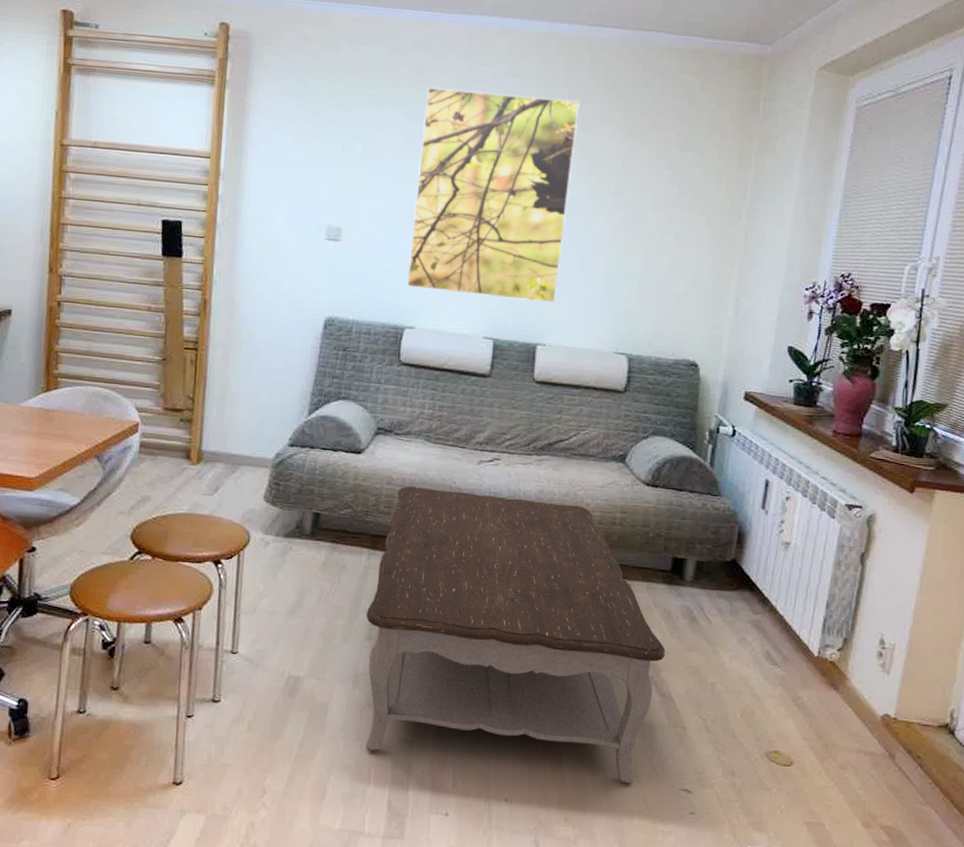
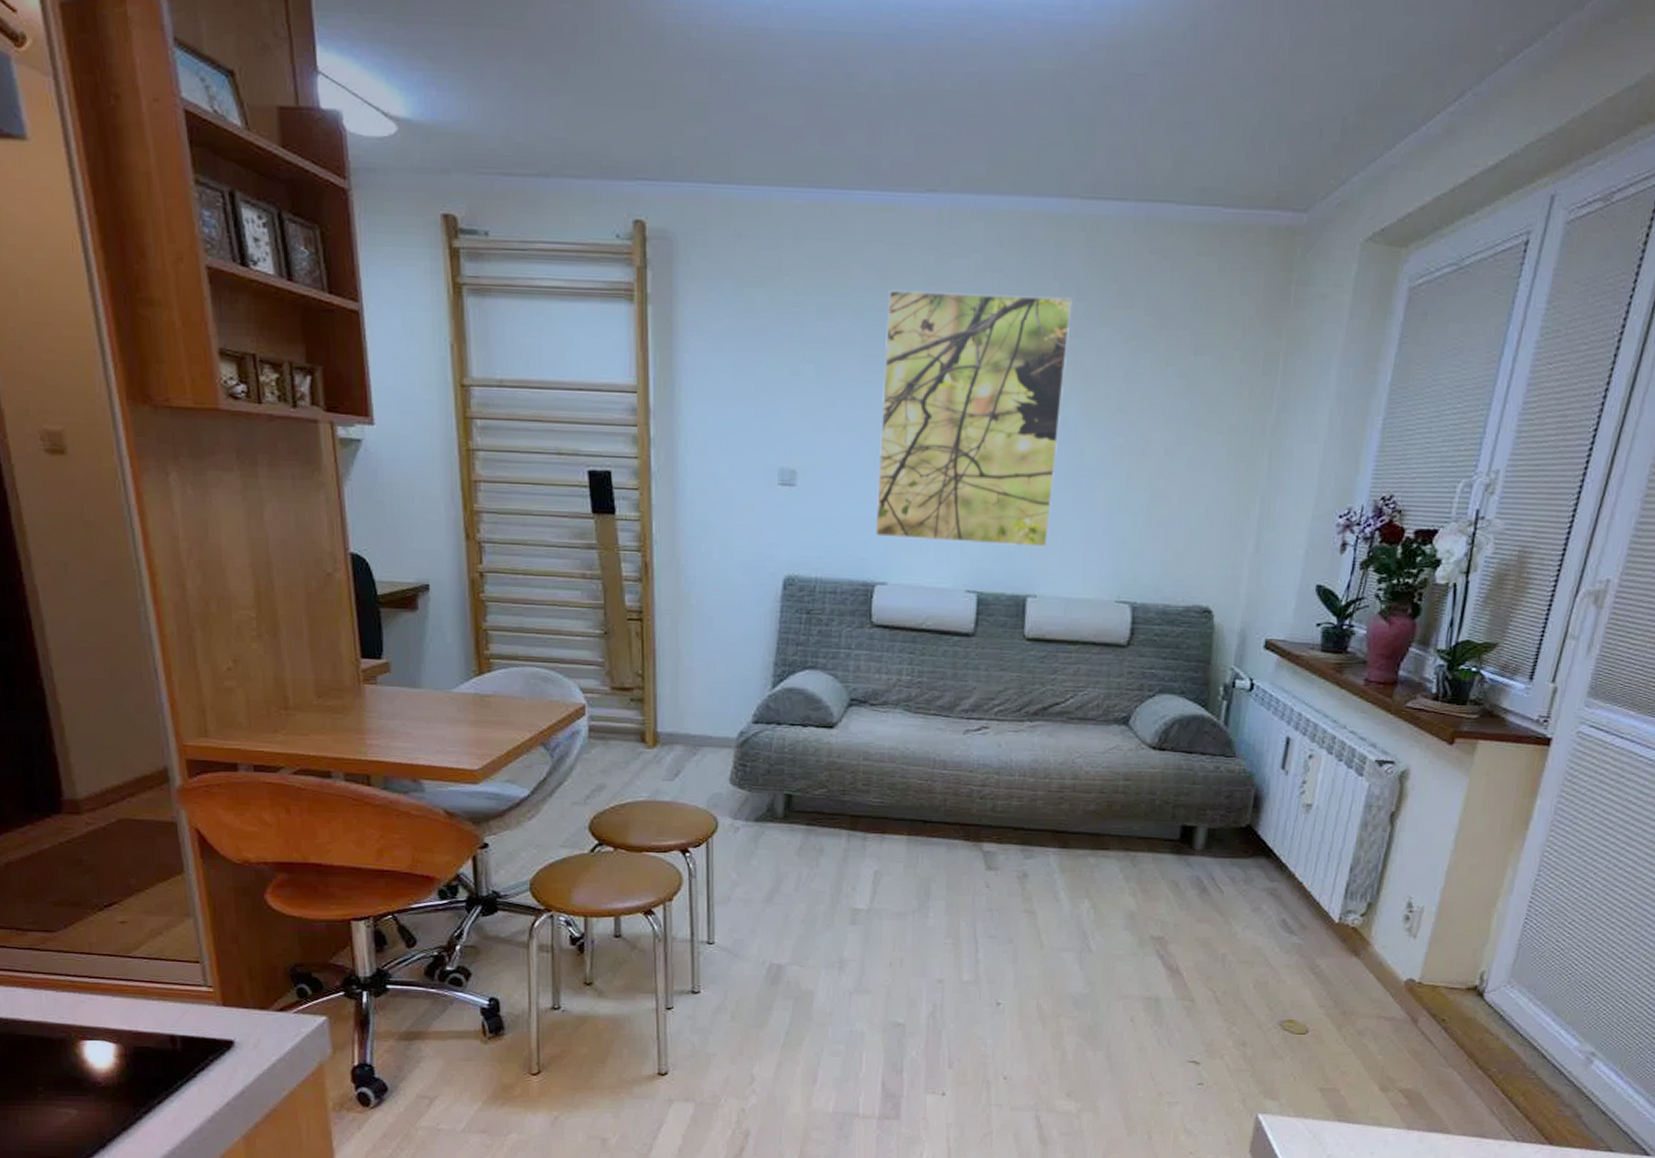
coffee table: present [365,486,666,784] -> none [849,761,1174,1058]

